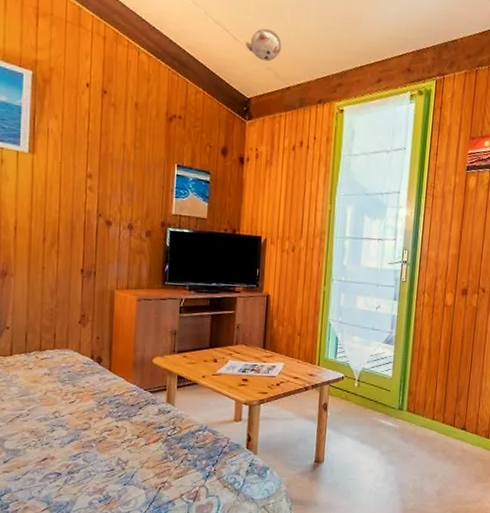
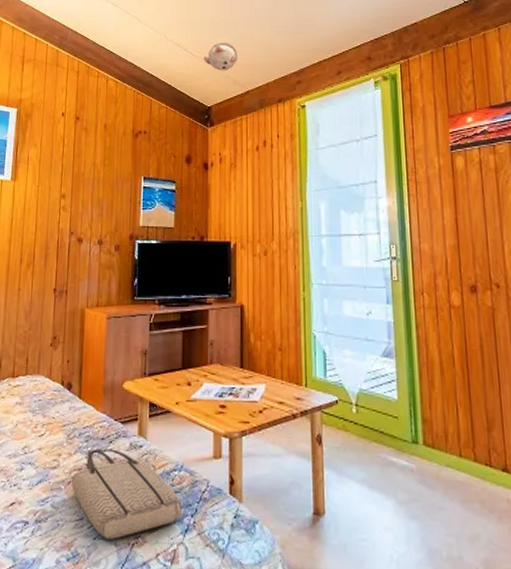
tote bag: none [103,413,204,485] -> present [72,448,182,539]

